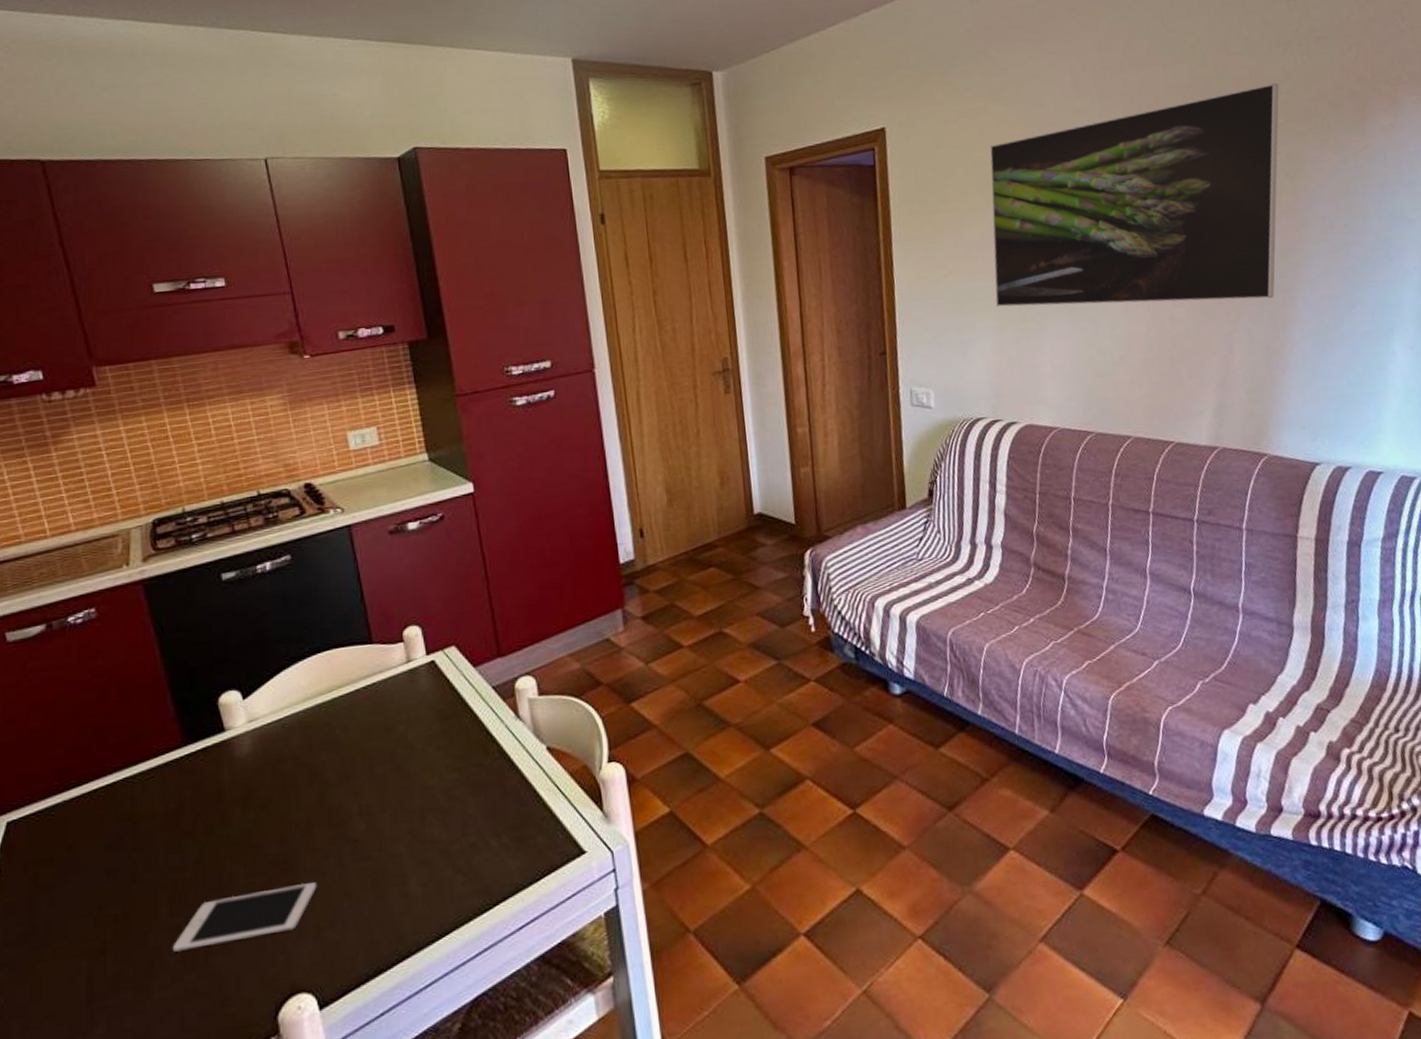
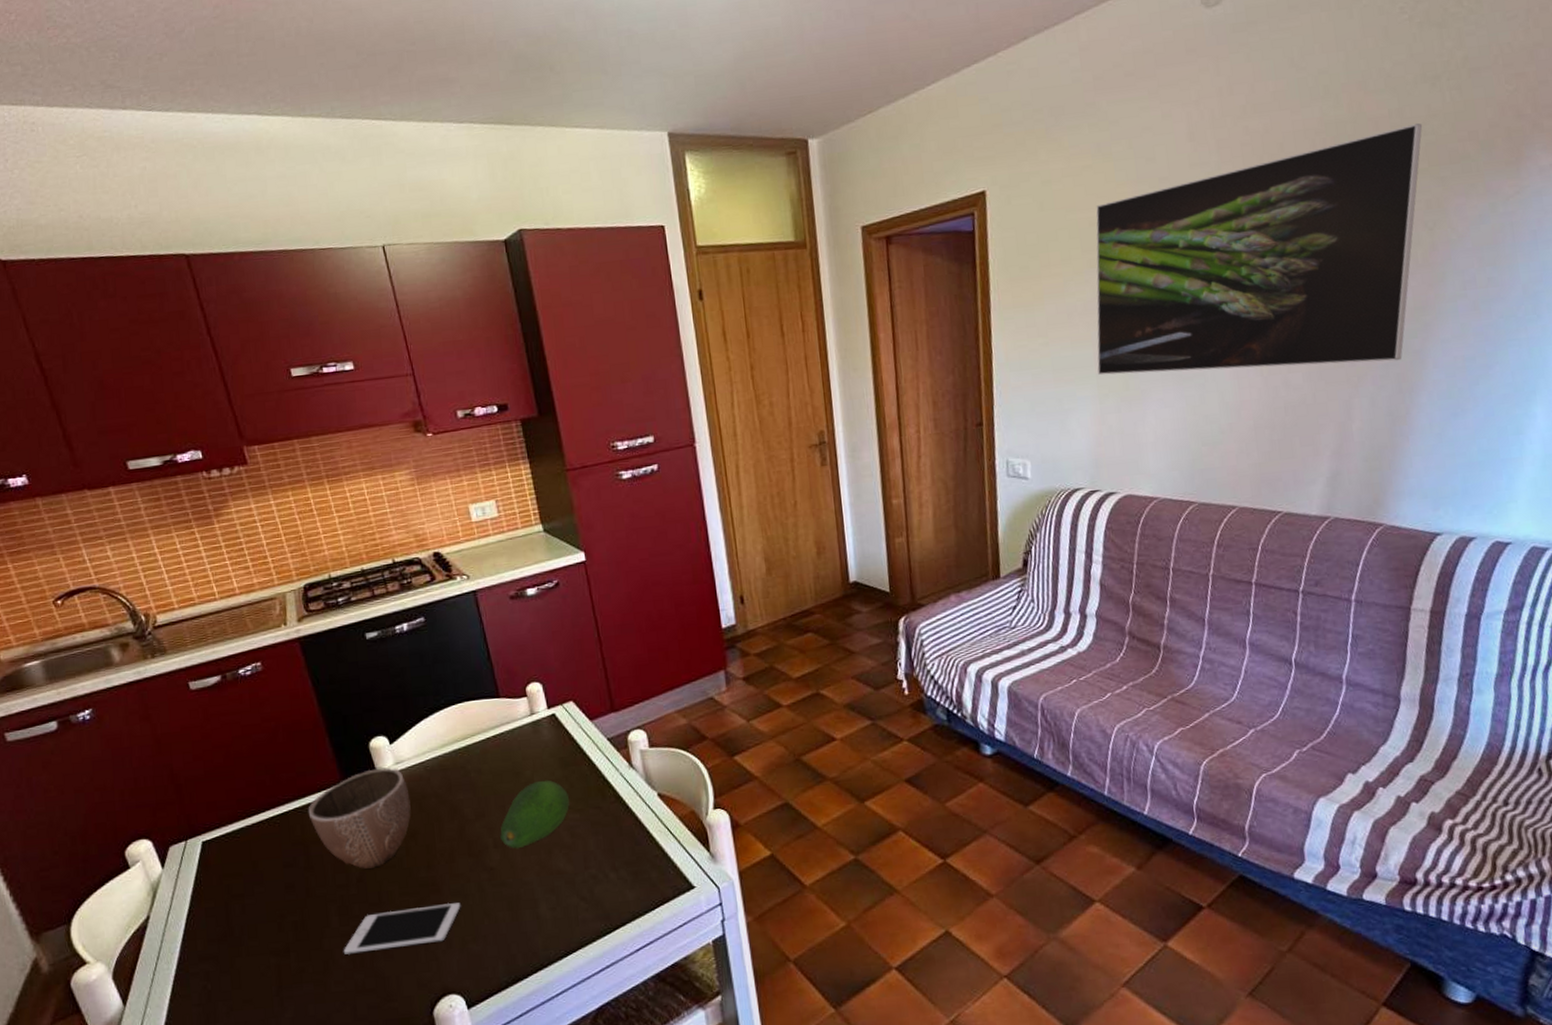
decorative bowl: none [140,726,264,847] -> present [308,767,411,869]
fruit: none [366,735,448,816] -> present [500,779,570,849]

